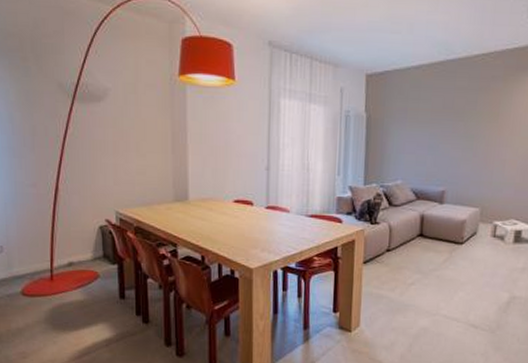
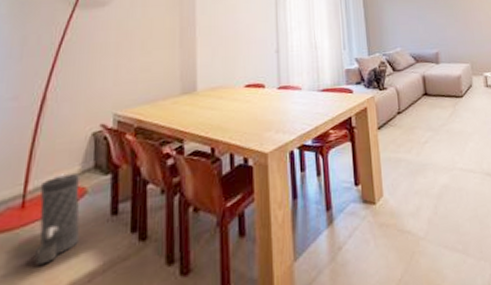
canister: none [62,257,97,326] -> present [35,173,80,266]

